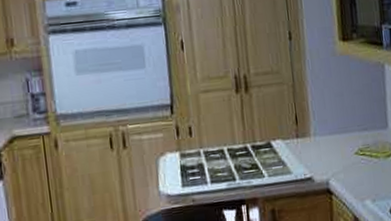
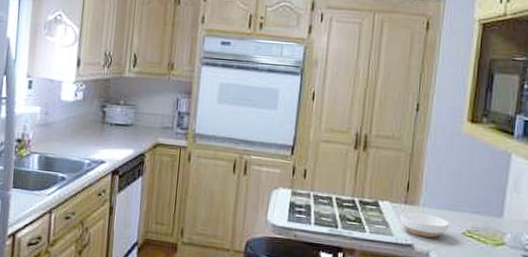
bowl: none [294,142,342,167] -> present [400,212,449,238]

